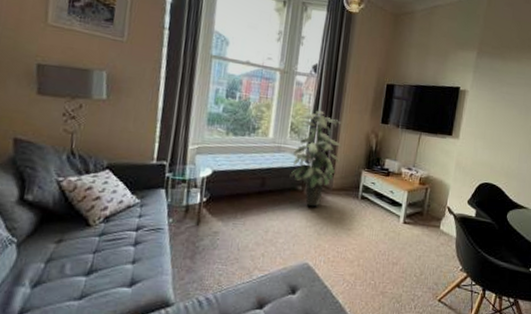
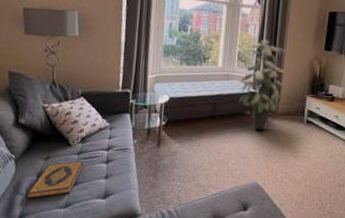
hardback book: none [29,244,107,292] -> present [26,161,84,200]

